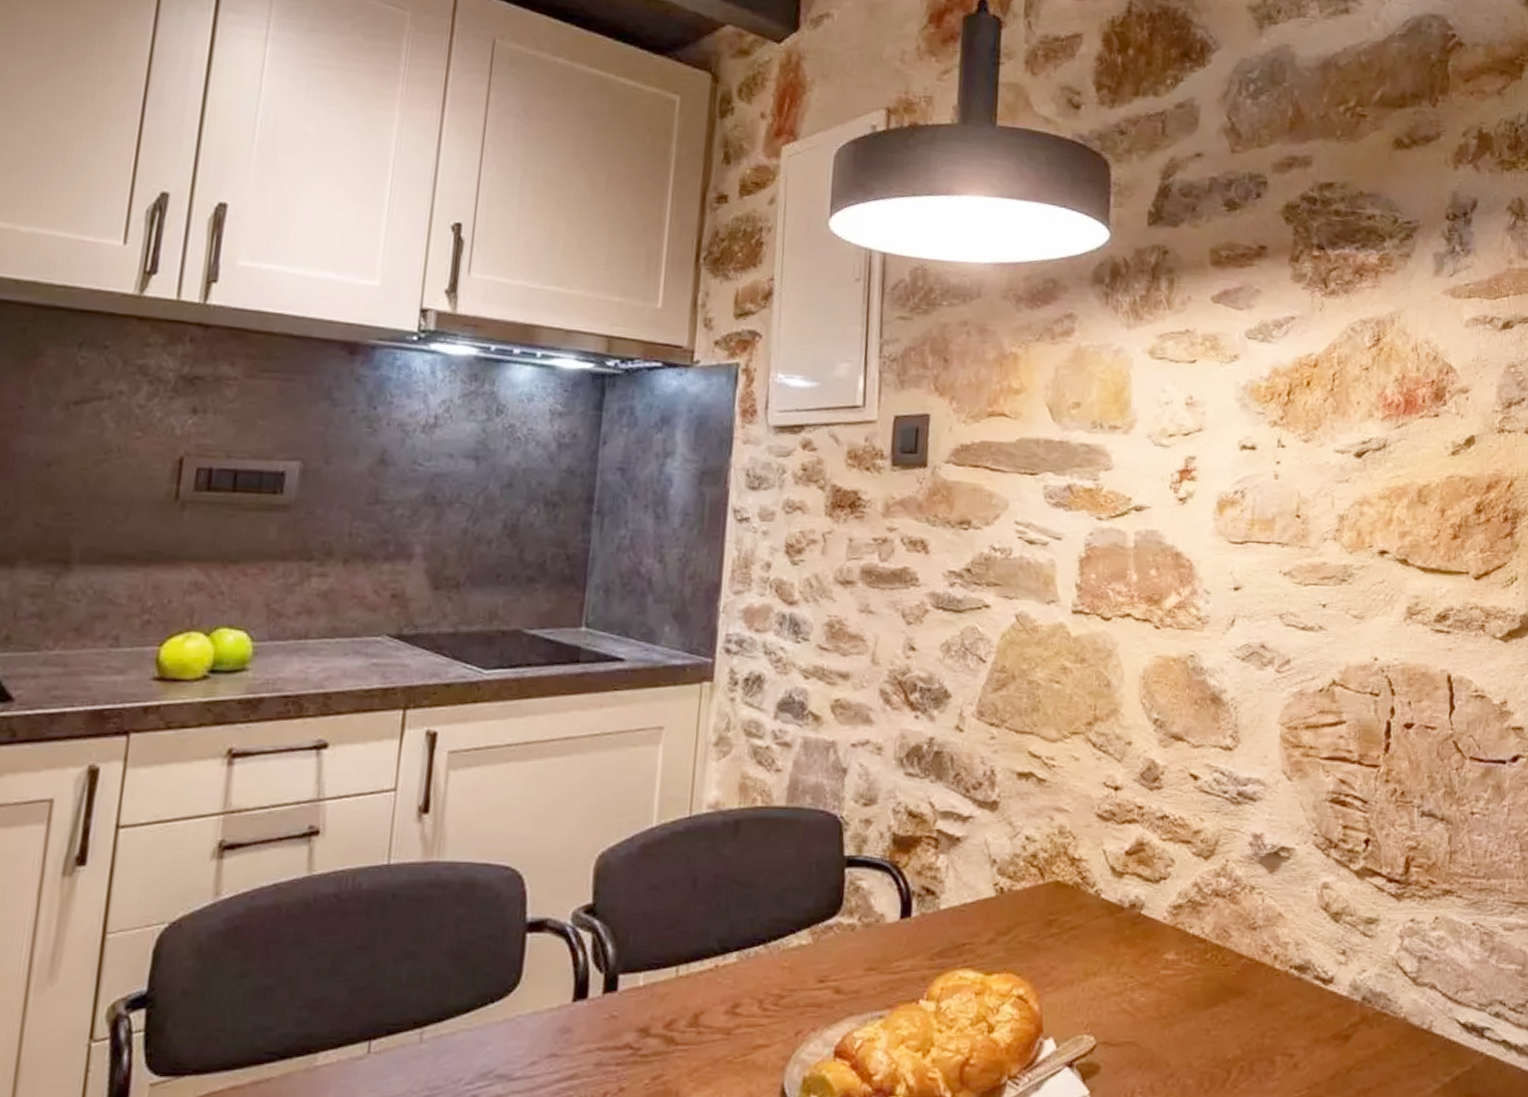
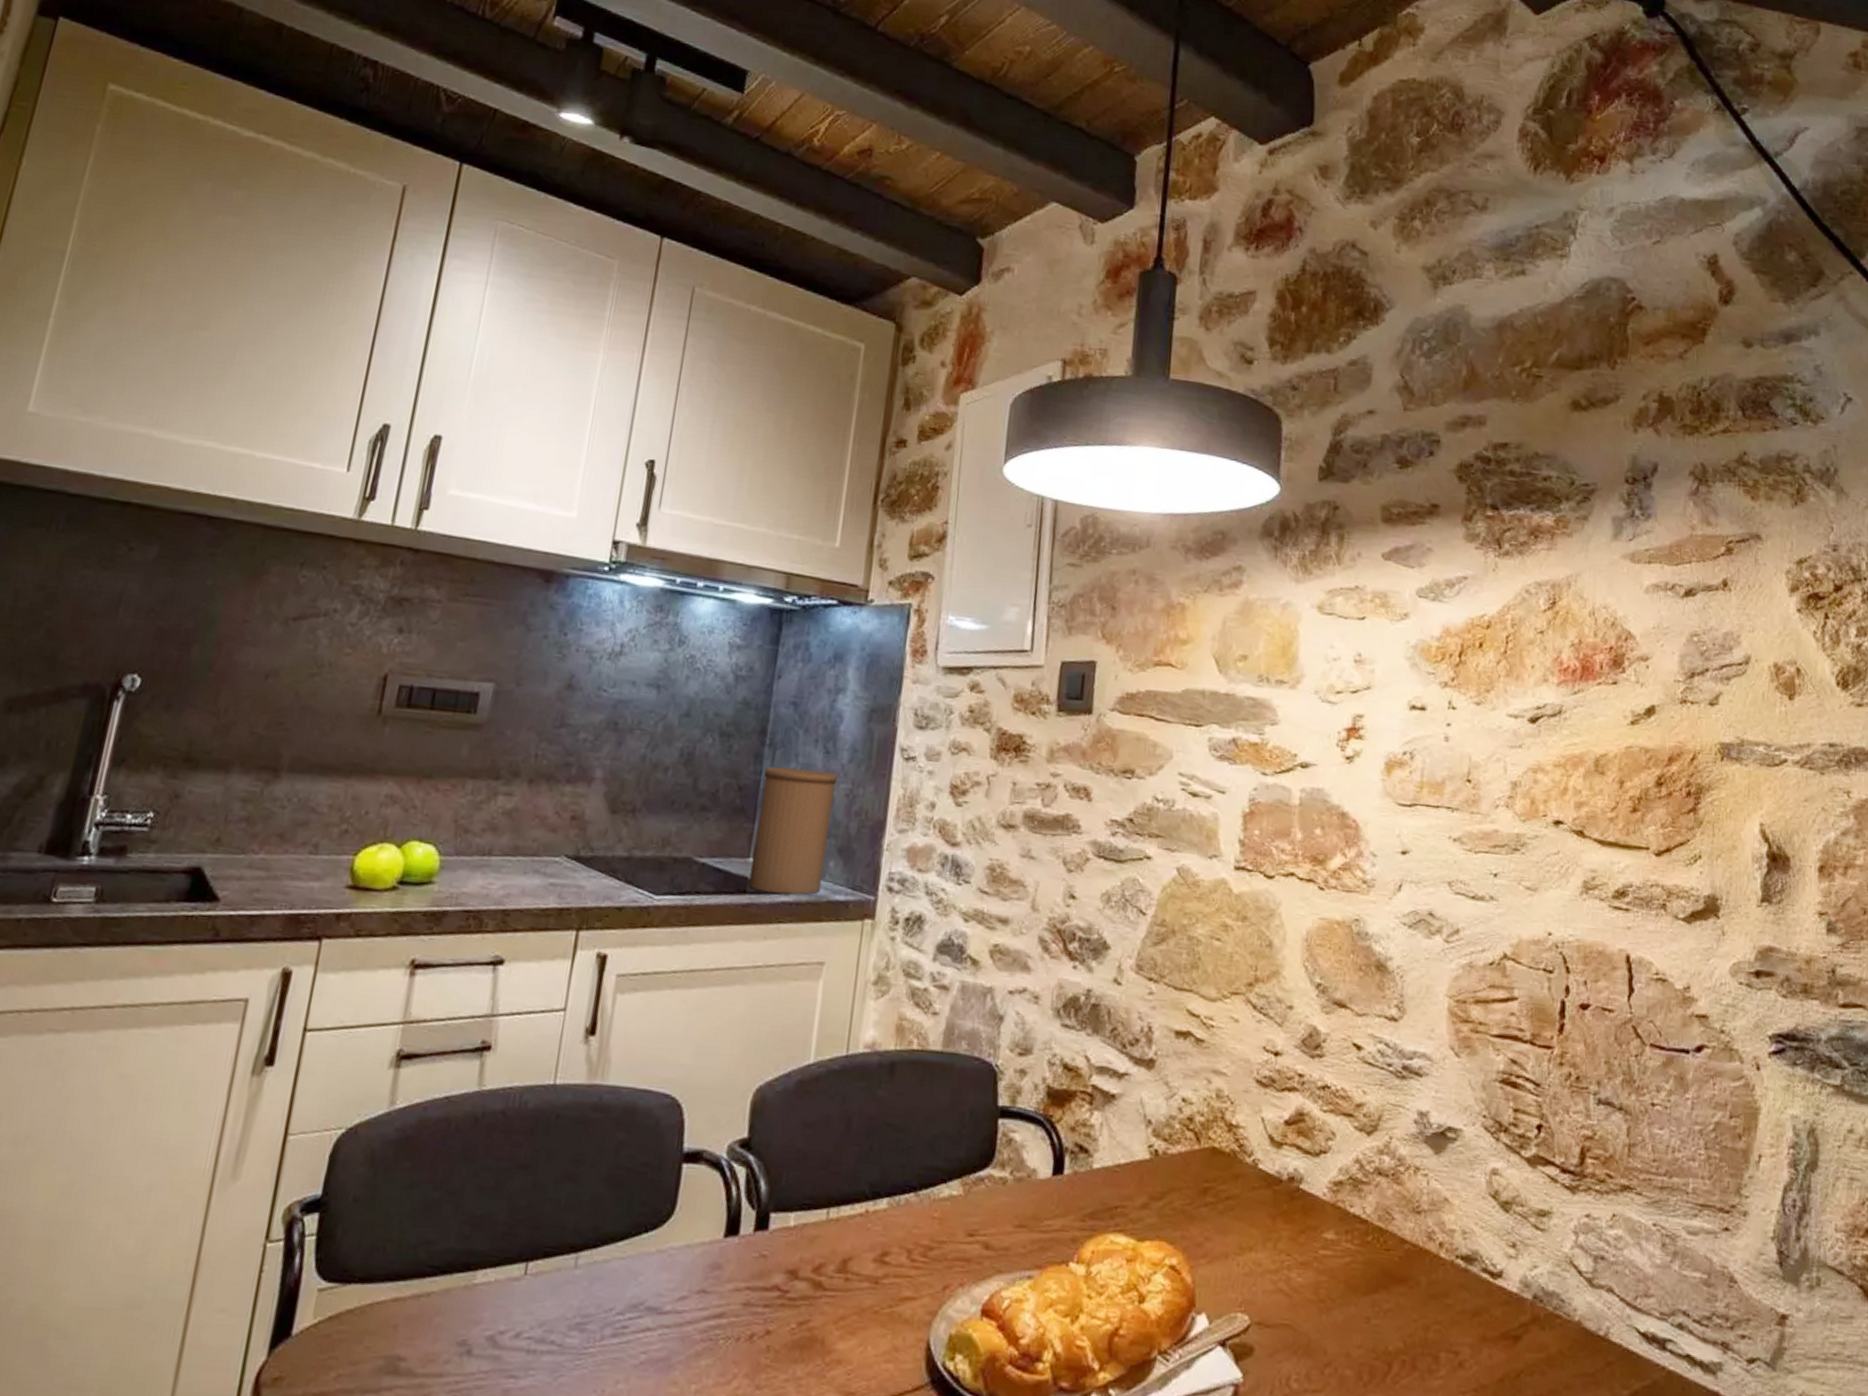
canister: none [581,534,669,662] -> present [748,766,838,896]

